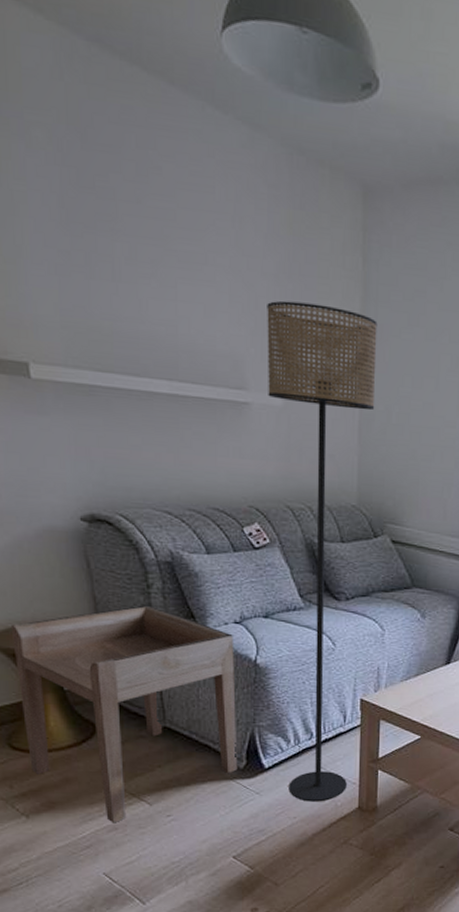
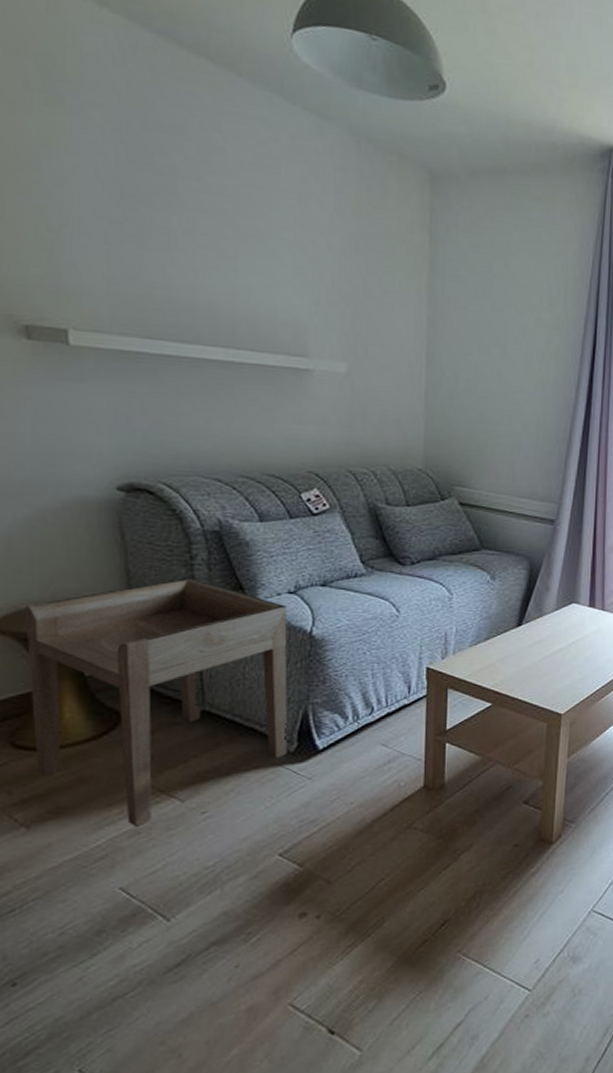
floor lamp: present [267,300,378,802] -> none [331,273,445,784]

